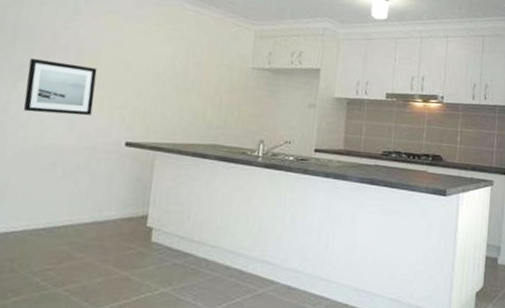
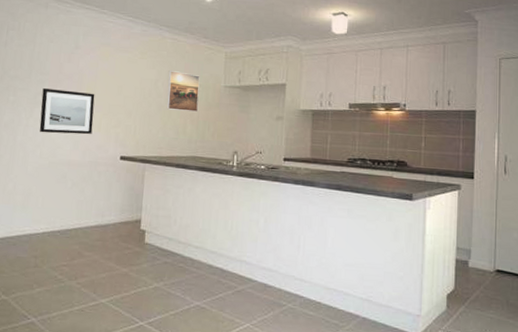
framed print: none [184,47,225,95] -> present [166,71,200,112]

